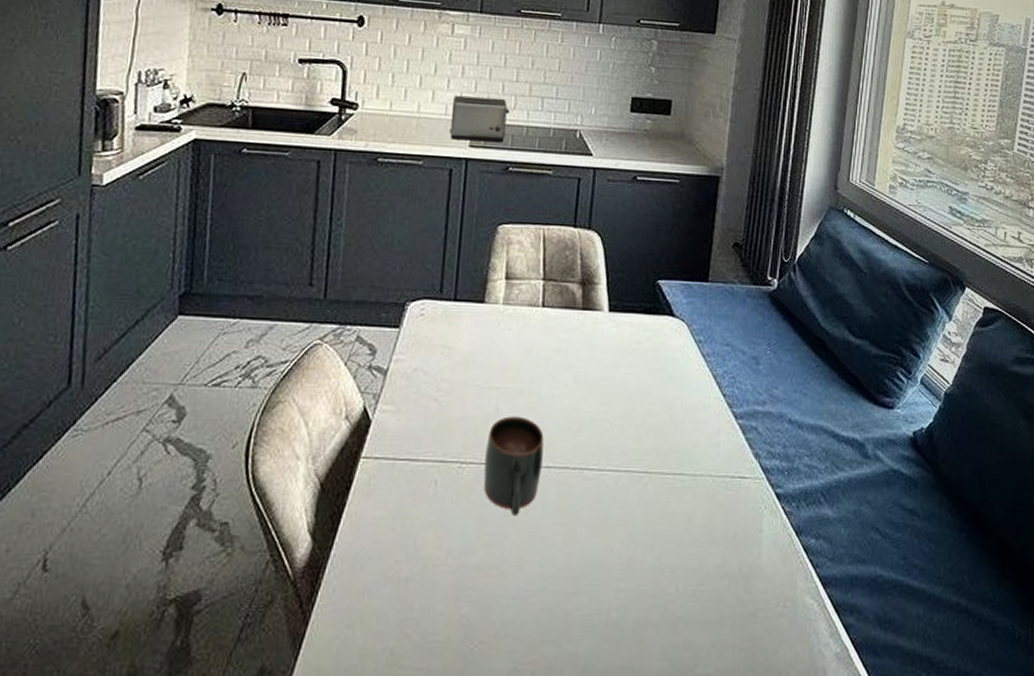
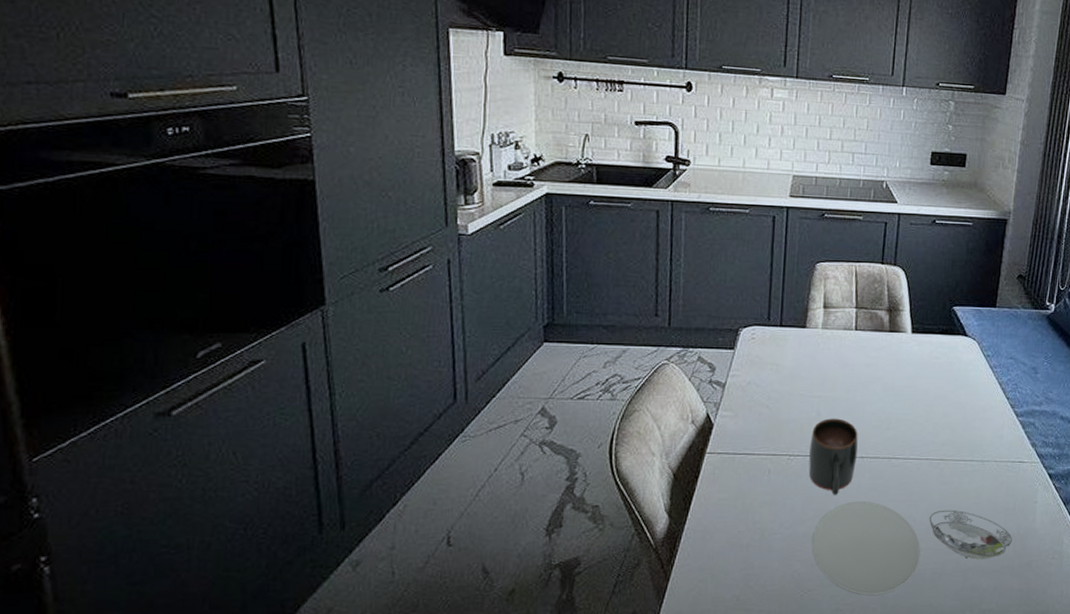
toaster: present [449,95,510,143] -> none [772,151,825,193]
plate: none [485,525,619,653] -> present [812,502,921,596]
dish: none [629,538,733,606] -> present [929,509,1012,560]

